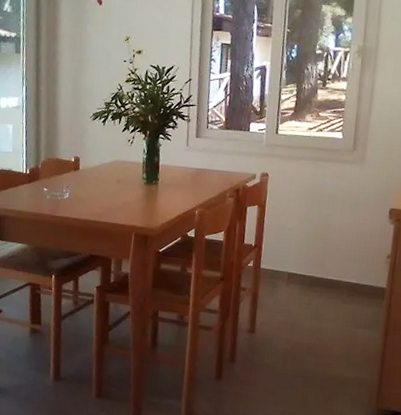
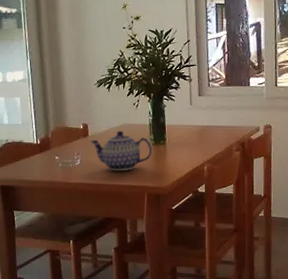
teapot: none [81,166,144,209] -> present [90,130,153,172]

